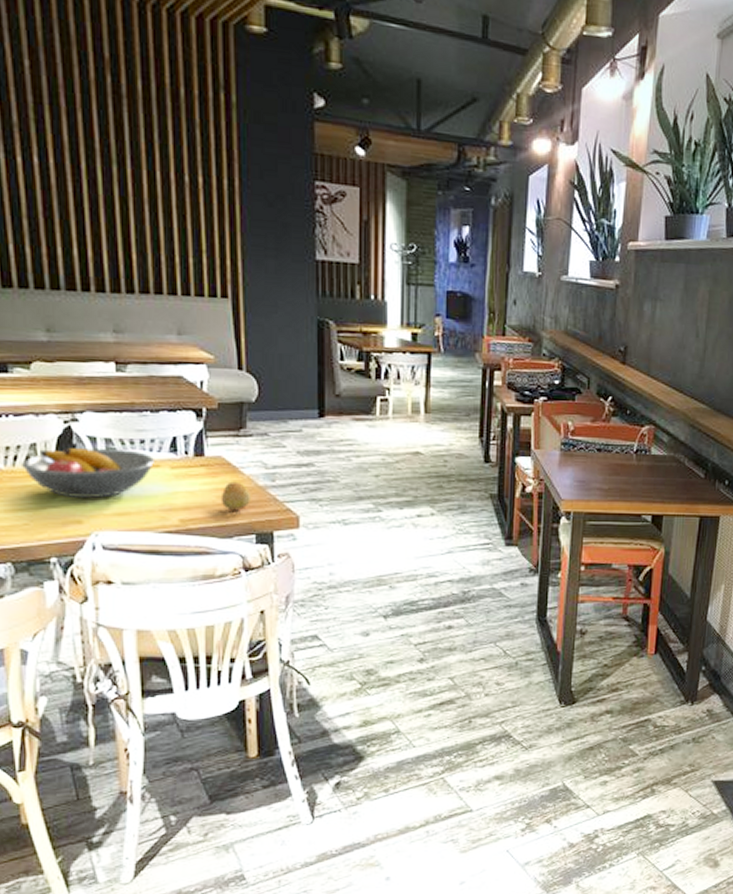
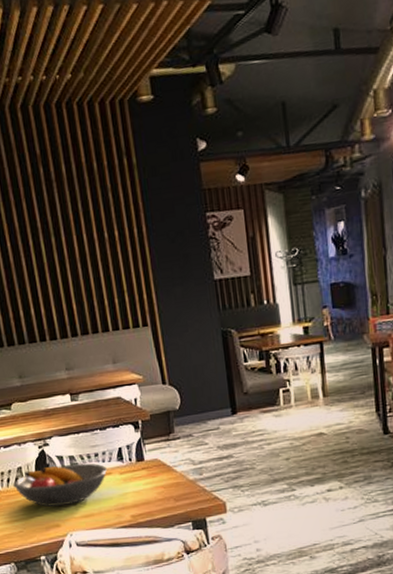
fruit: present [220,481,250,511] -> none [160,478,185,504]

